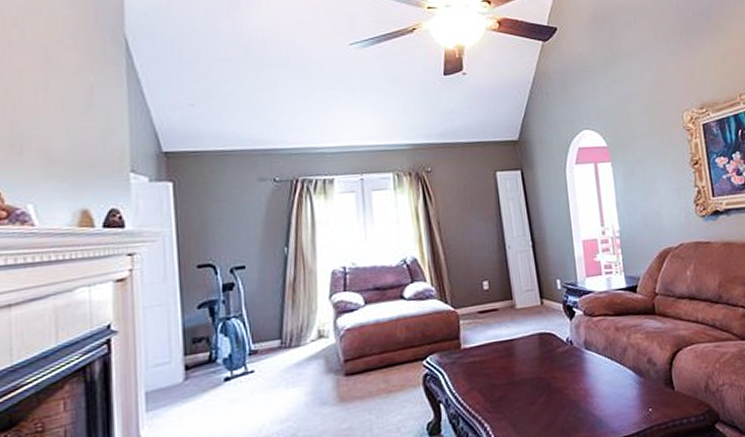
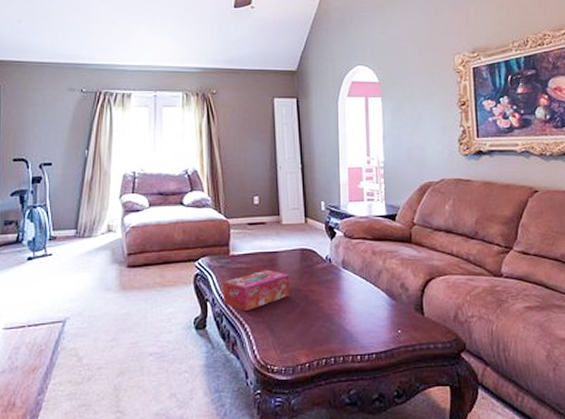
tissue box: none [455,360,531,409] -> present [222,269,290,311]

